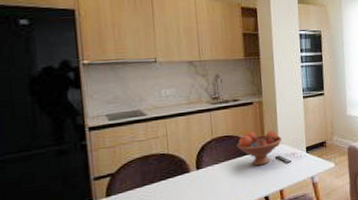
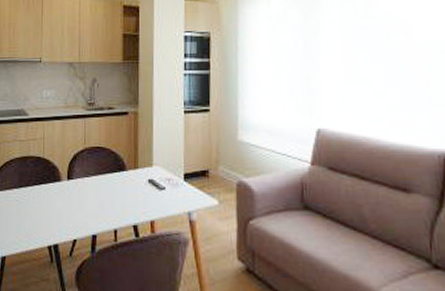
fruit bowl: present [237,130,282,166] -> none [108,146,156,187]

